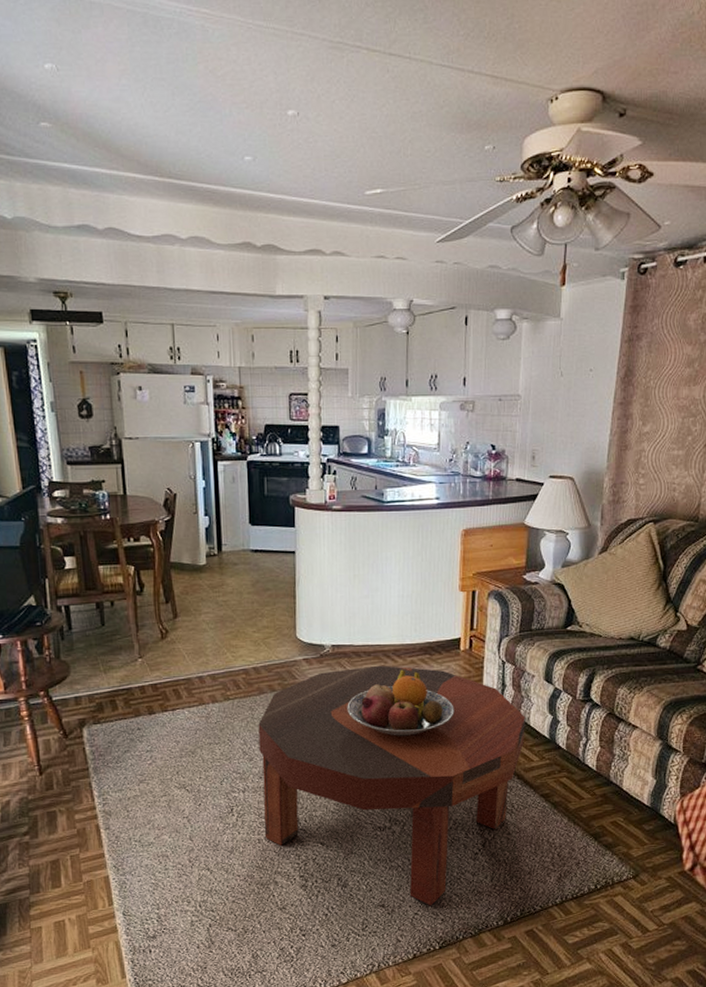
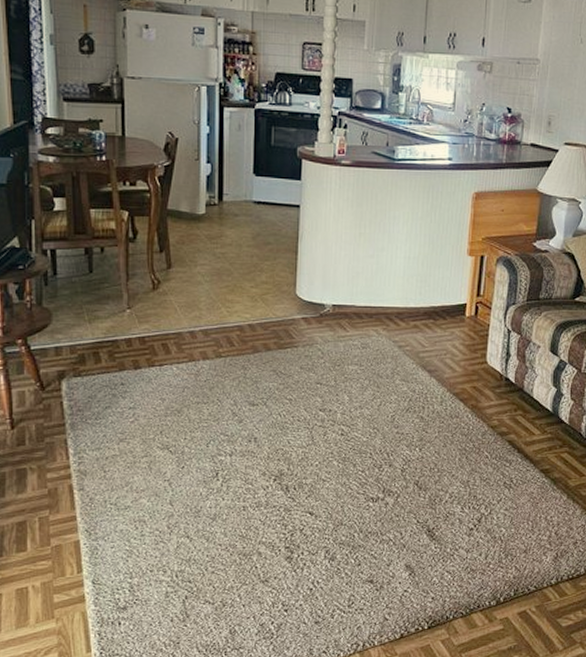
coffee table: present [258,665,525,906] -> none [250,328,529,583]
fruit bowl: present [347,668,455,736] -> none [345,332,456,403]

